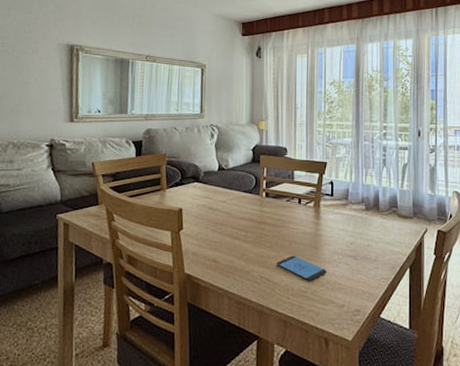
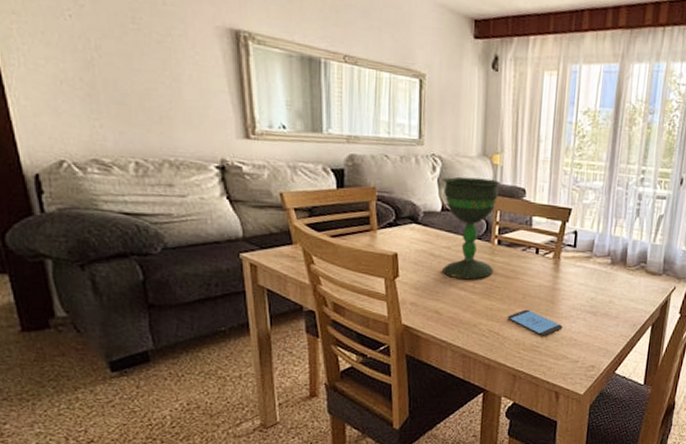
chalice: none [219,141,266,230] -> present [442,176,501,280]

